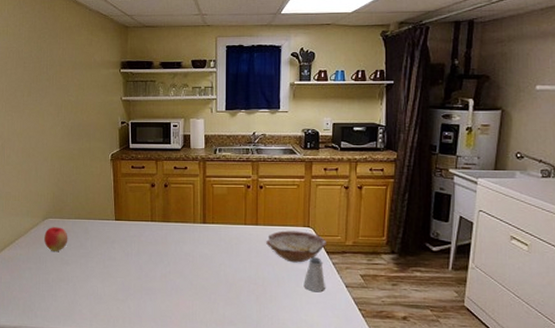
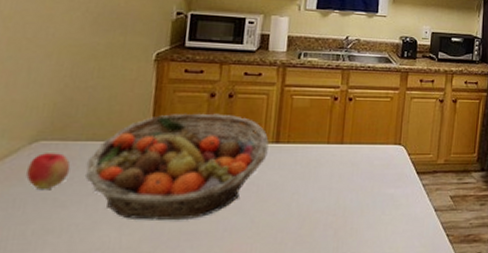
fruit basket: none [77,199,198,279] -> present [85,113,269,220]
bowl: present [266,230,327,263] -> none [351,149,419,187]
saltshaker: present [304,257,325,292] -> none [390,179,414,220]

